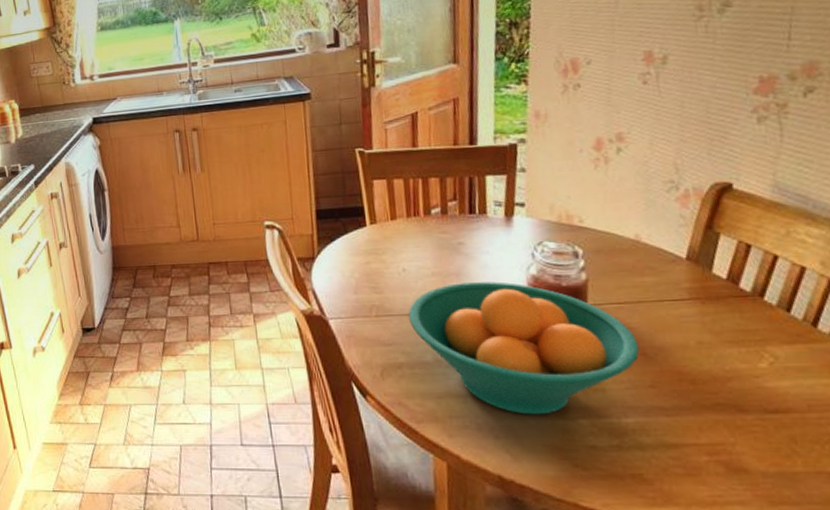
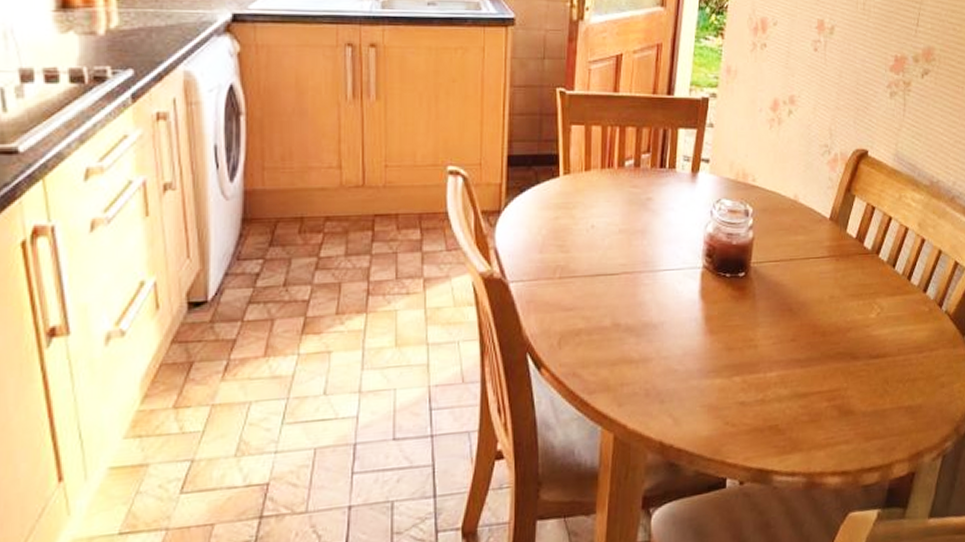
fruit bowl: present [408,282,640,415] -> none [592,240,788,376]

